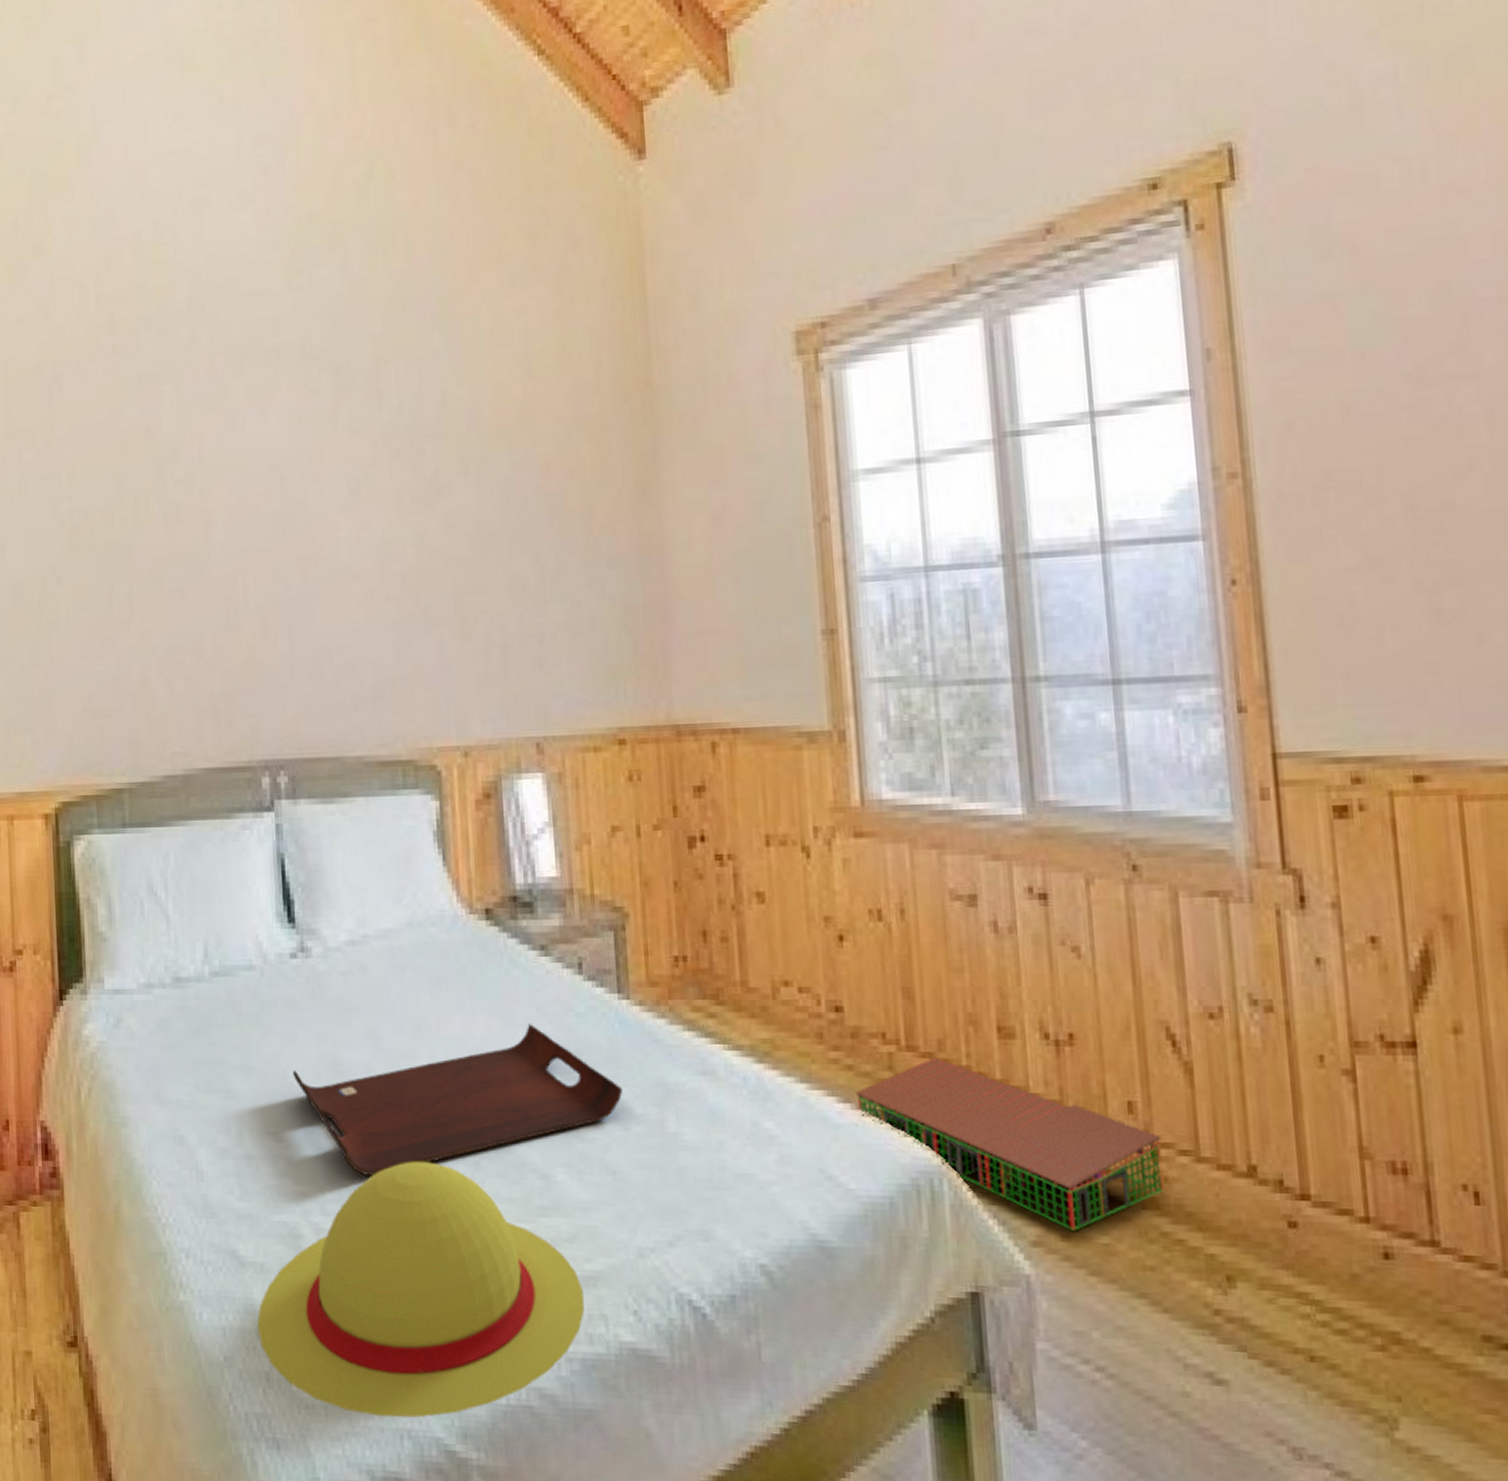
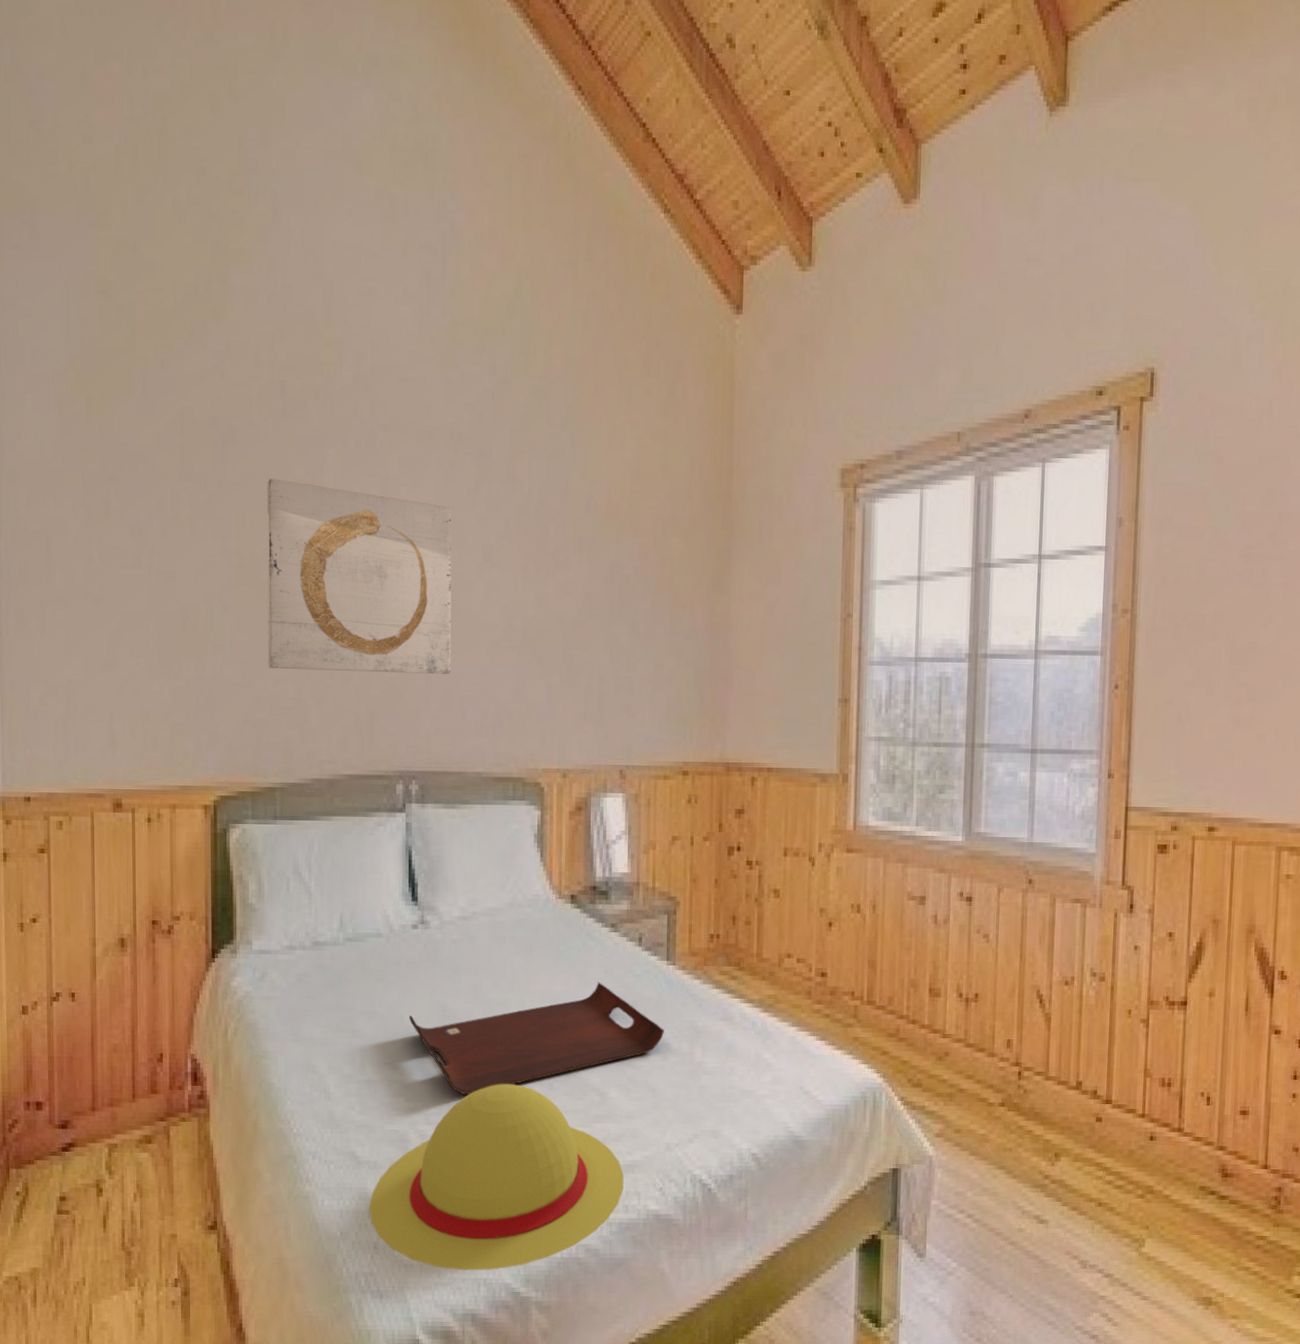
wall art: none [99,426,318,646] -> present [267,479,452,675]
storage bin: present [856,1057,1164,1231] -> none [830,1009,1026,1126]

